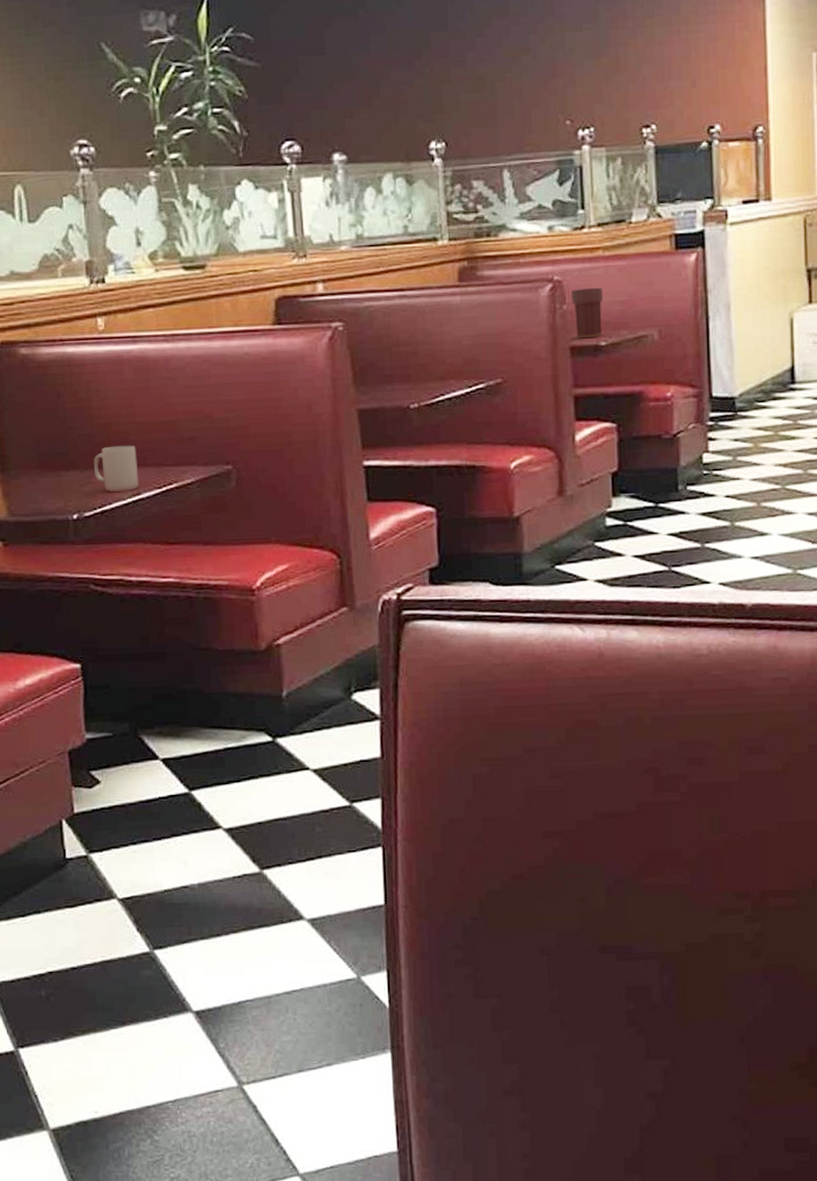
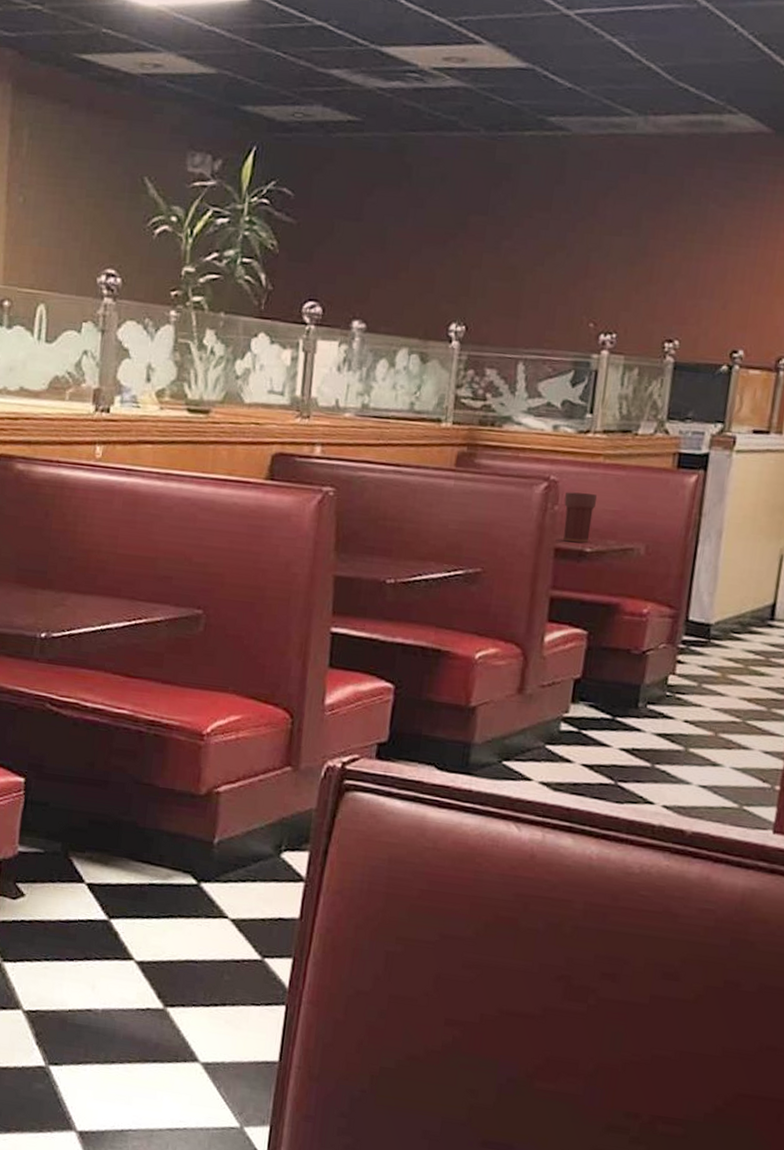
cup: present [94,445,139,493] -> none [68,572,113,619]

